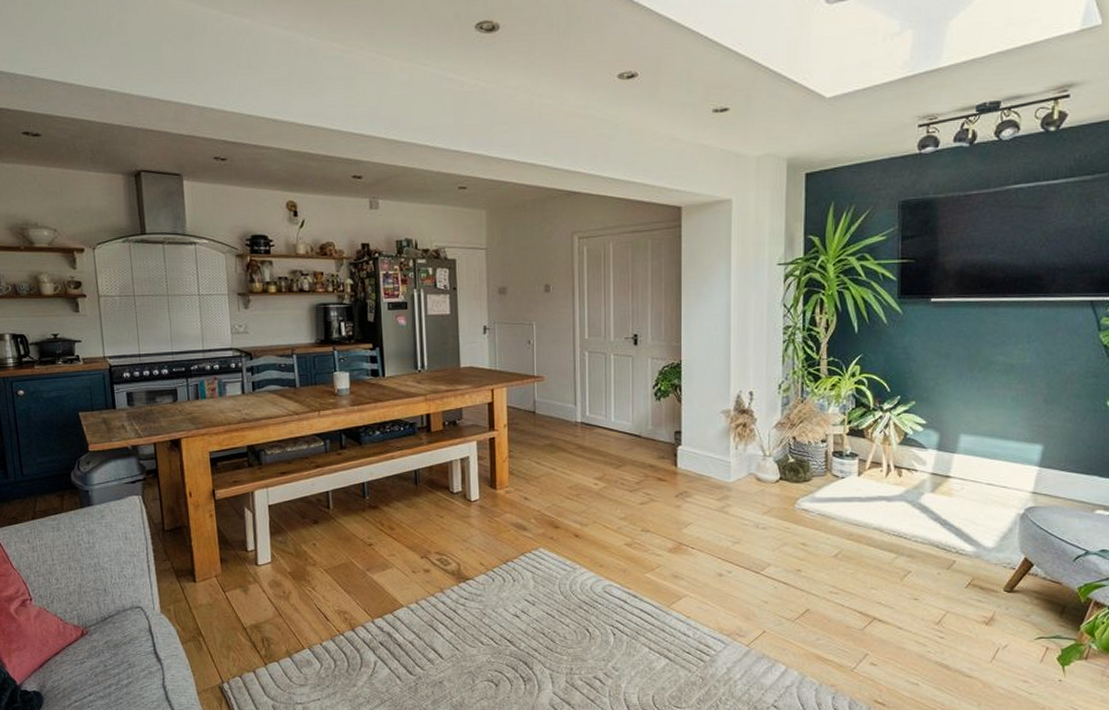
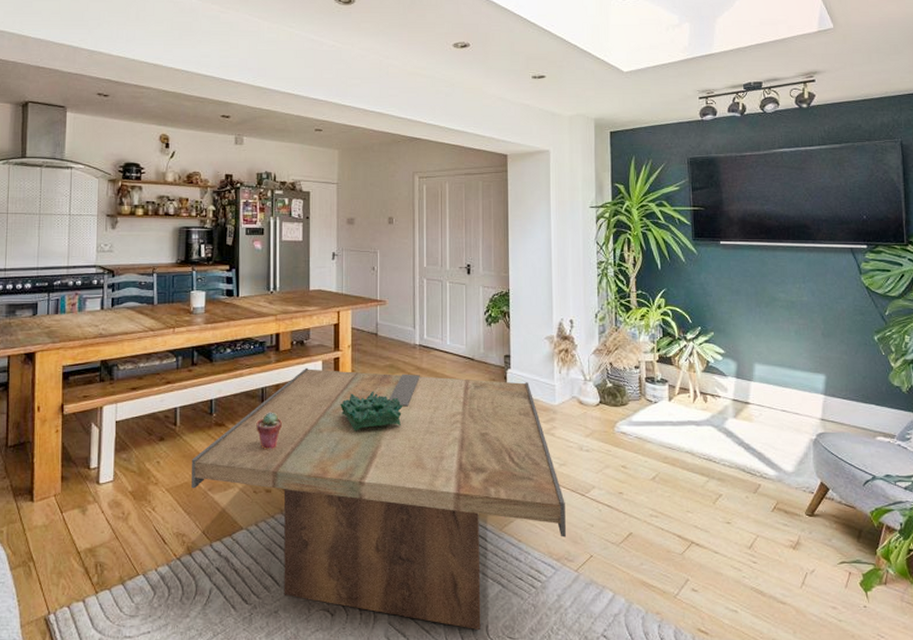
coffee table: none [348,448,738,700] -> present [191,367,566,631]
potted succulent: none [411,494,437,532] -> present [256,412,282,450]
decorative bowl: none [497,471,564,512] -> present [340,391,403,431]

